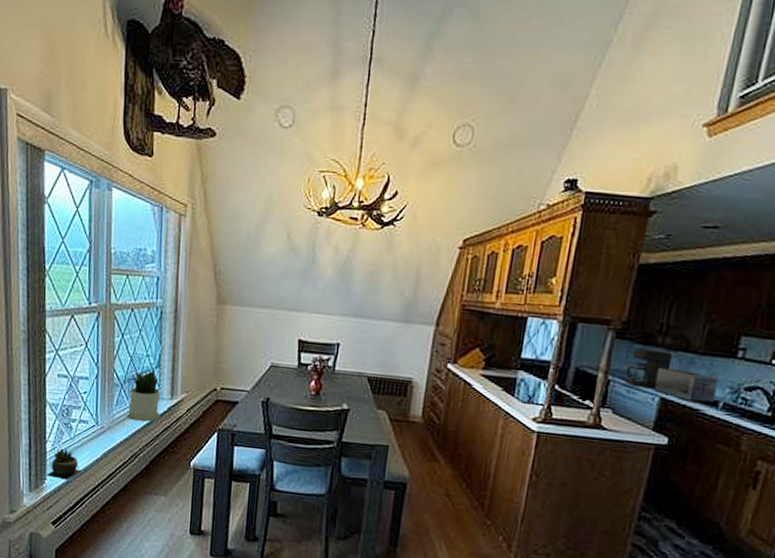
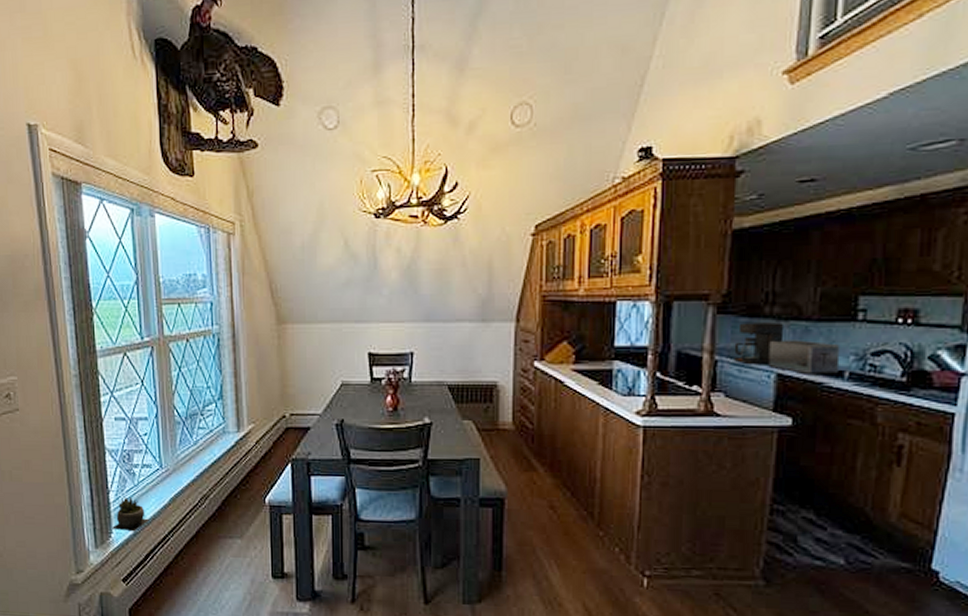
planter: present [125,369,161,422] -> none [190,401,228,460]

